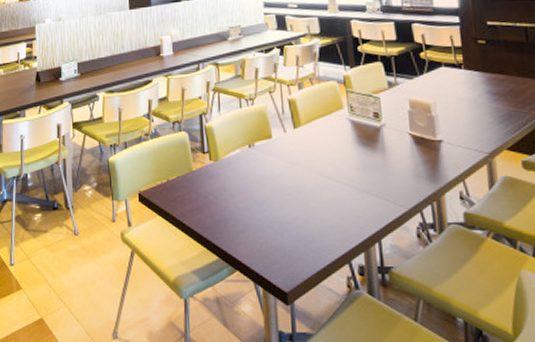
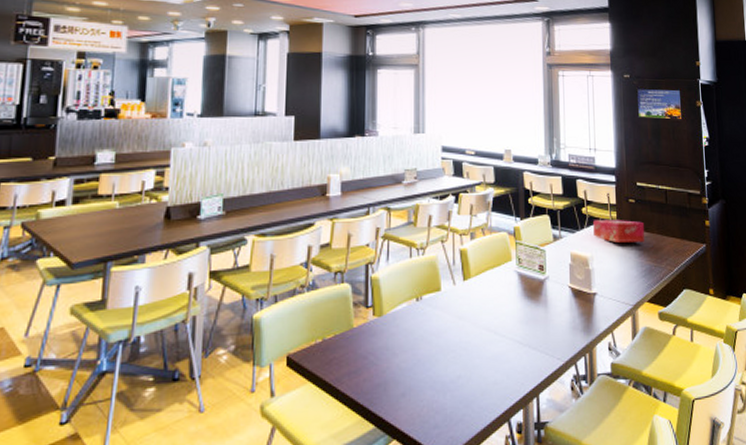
tissue box: none [434,63,500,87] -> present [593,220,645,242]

